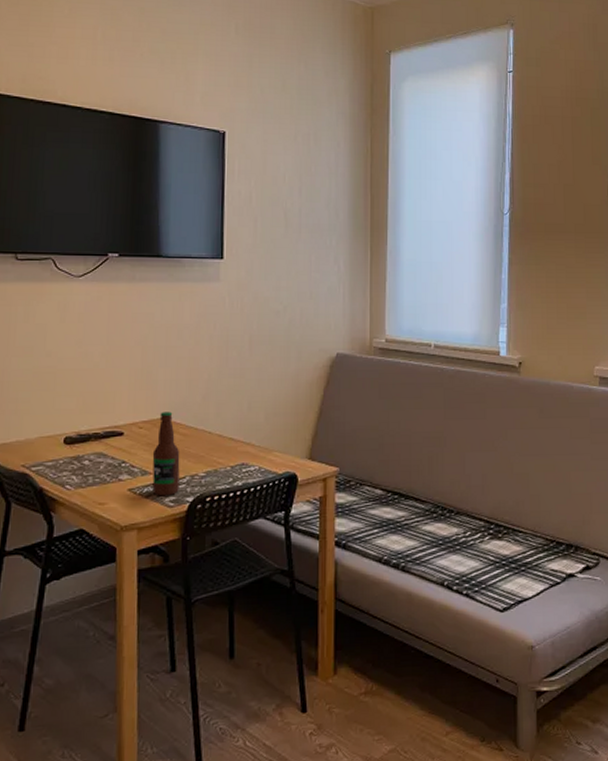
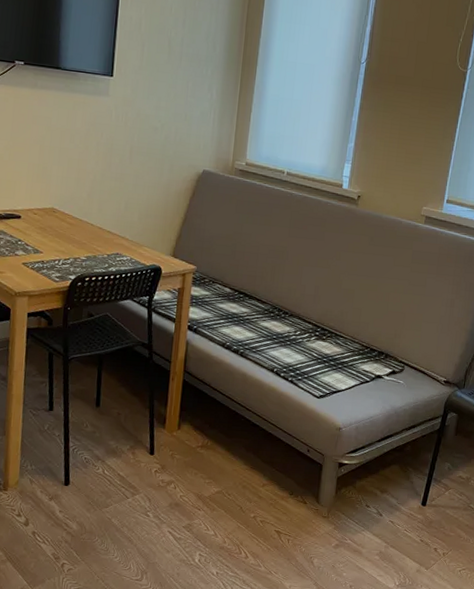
bottle: present [152,412,180,497] -> none [42,202,67,273]

